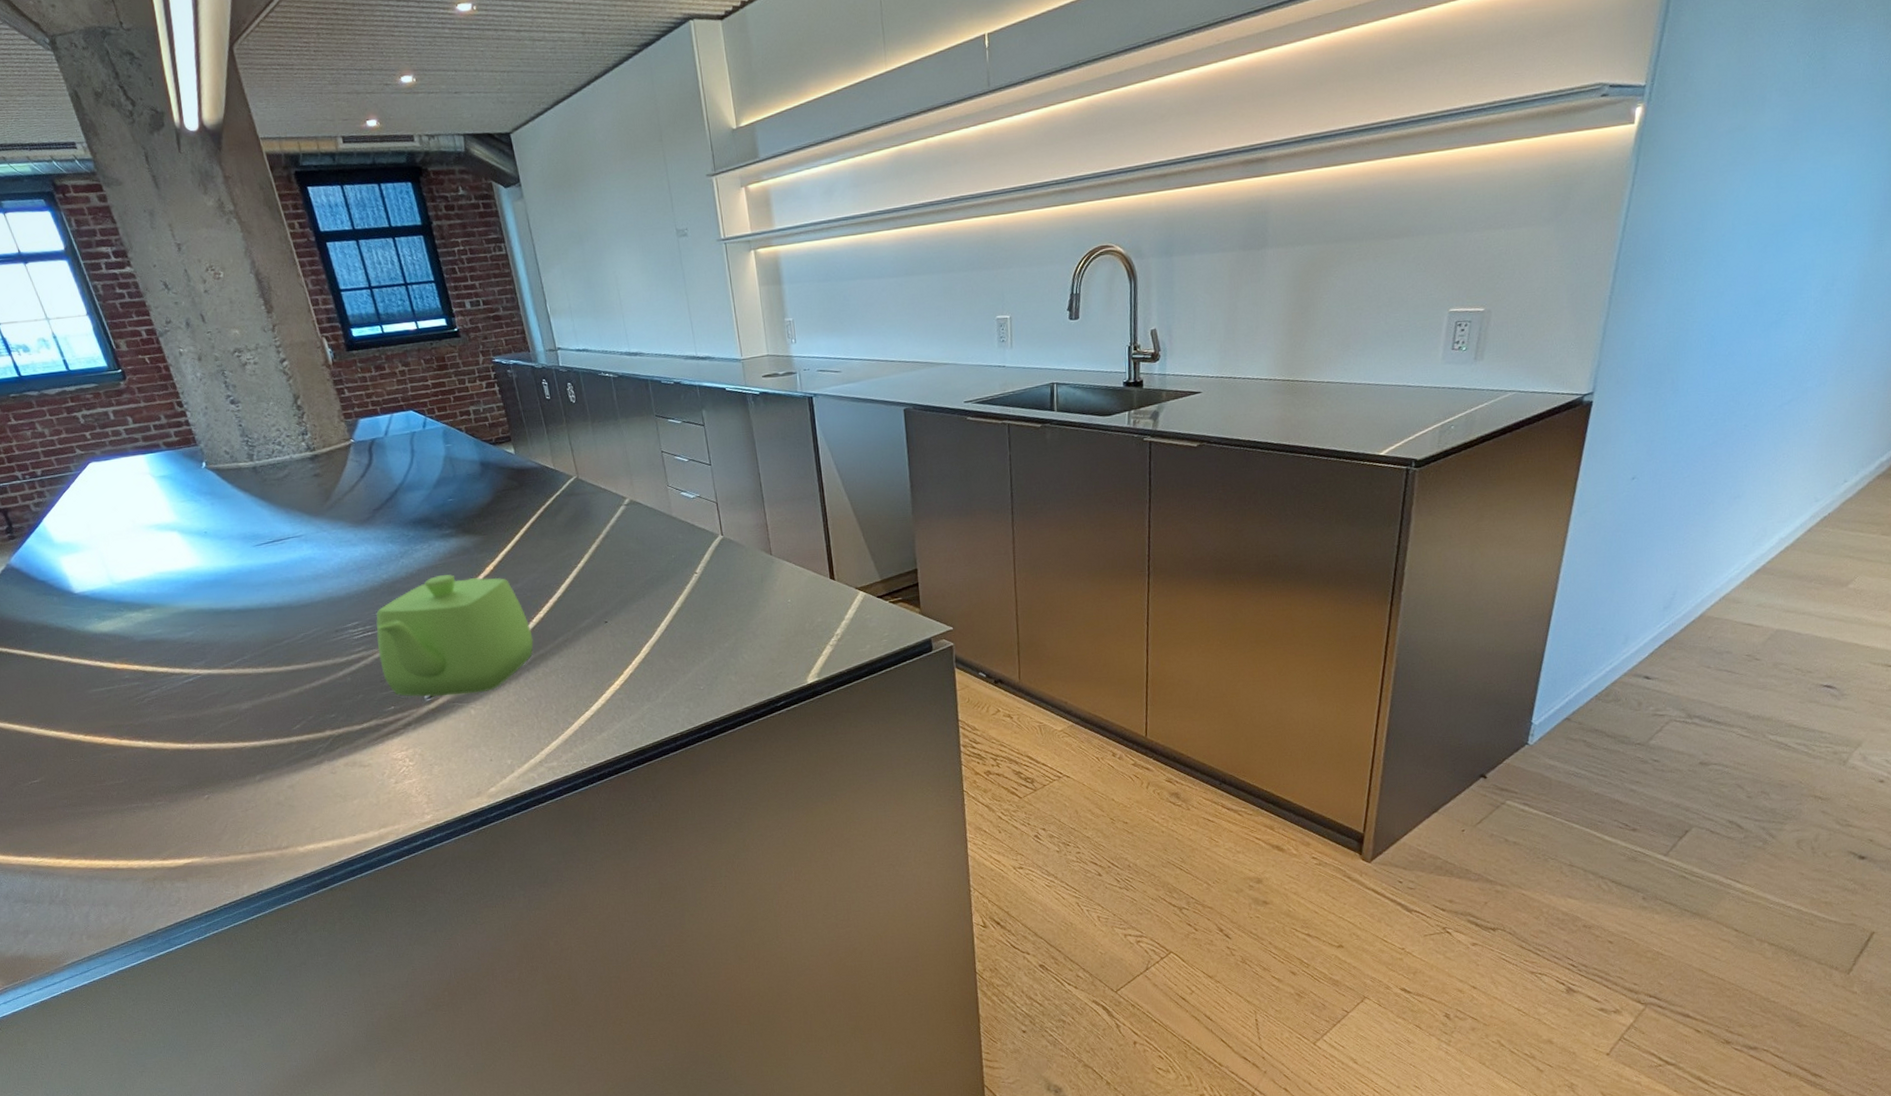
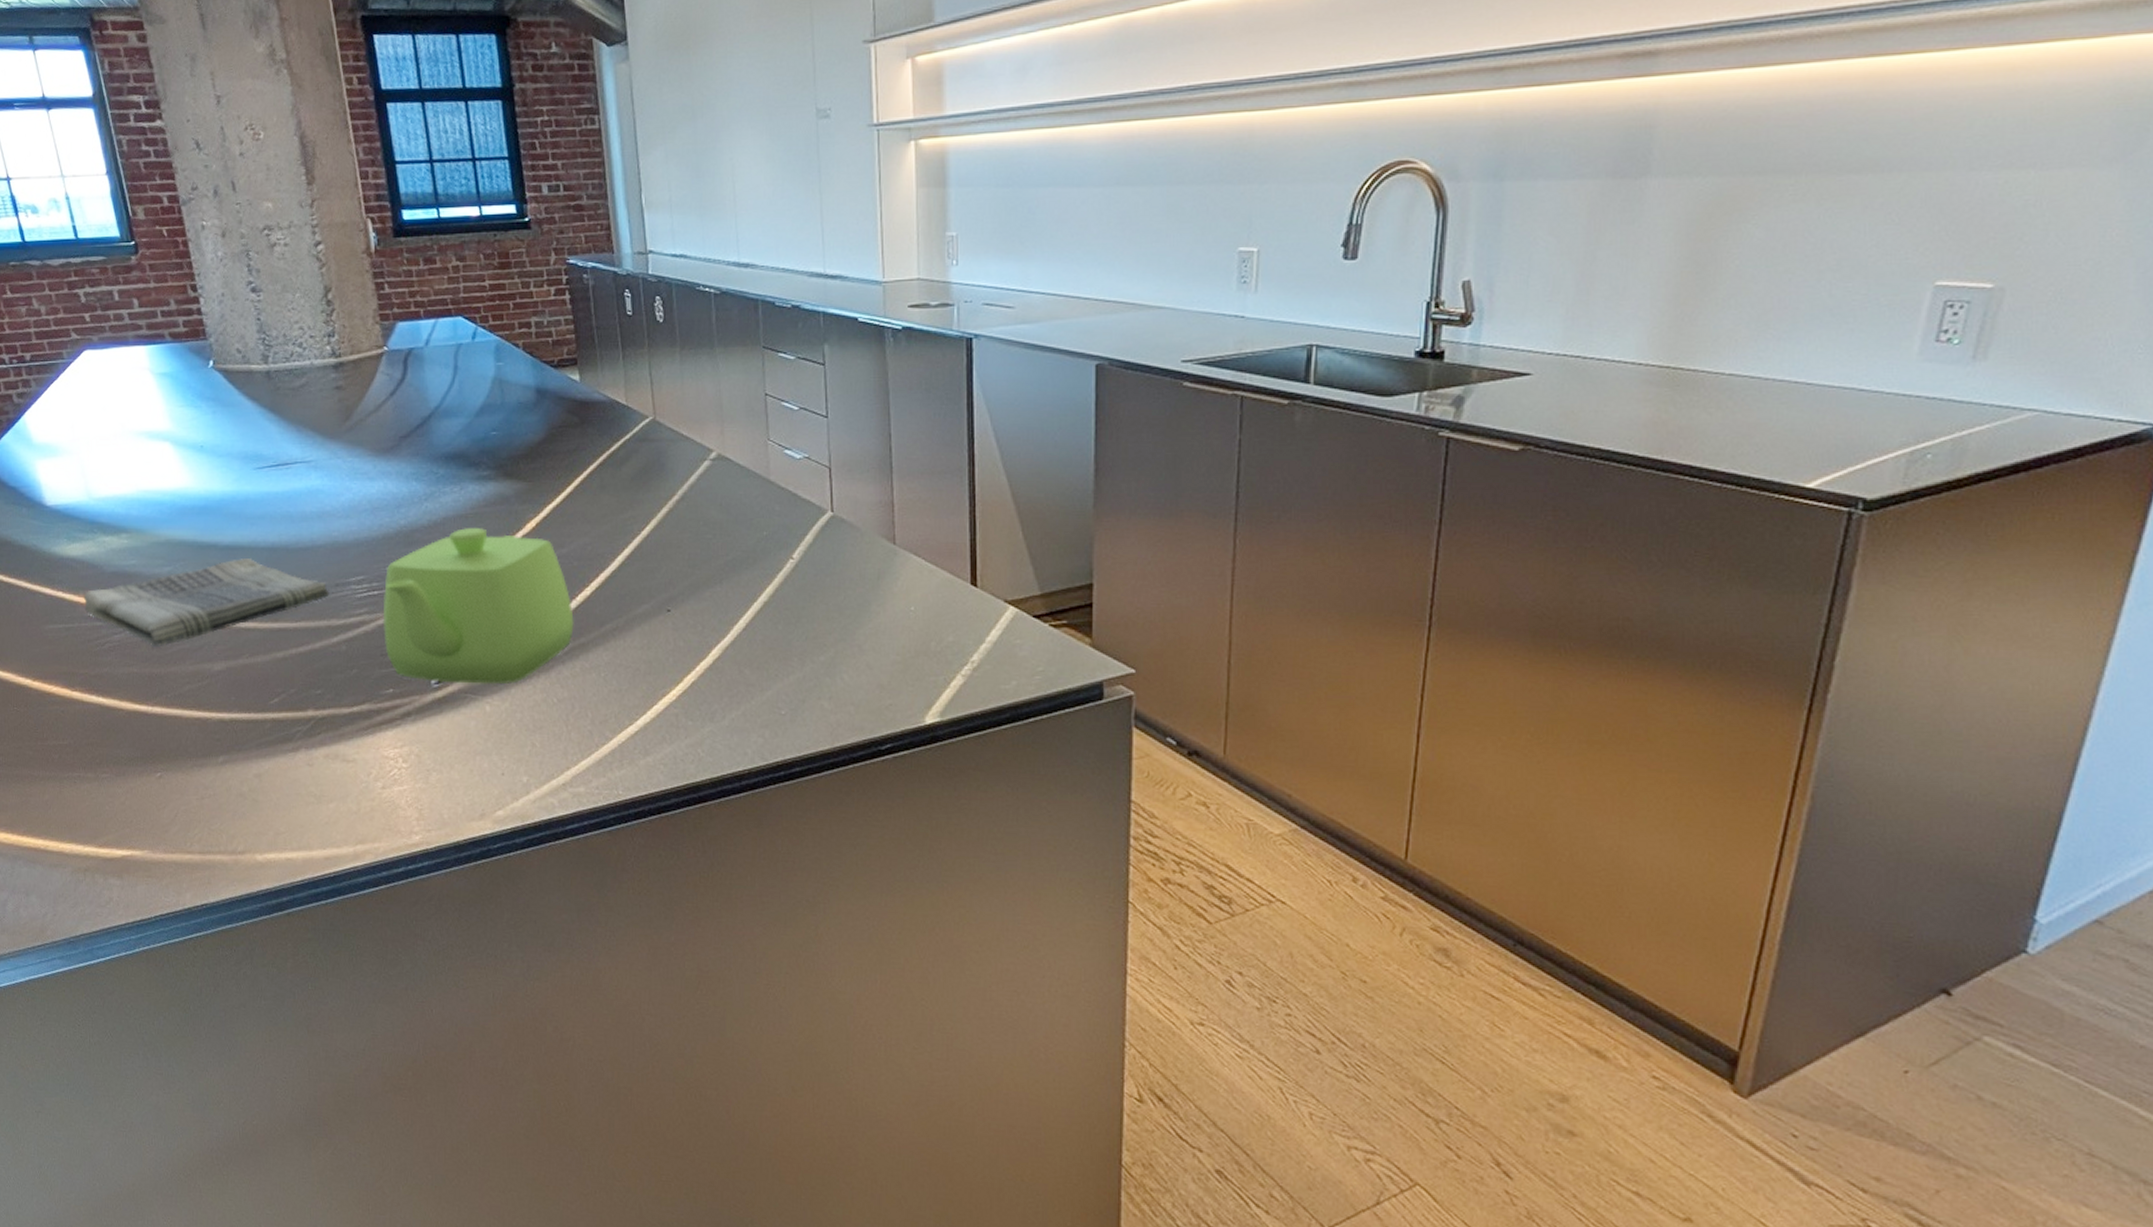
dish towel: none [119,617,332,697] -> present [83,557,329,648]

